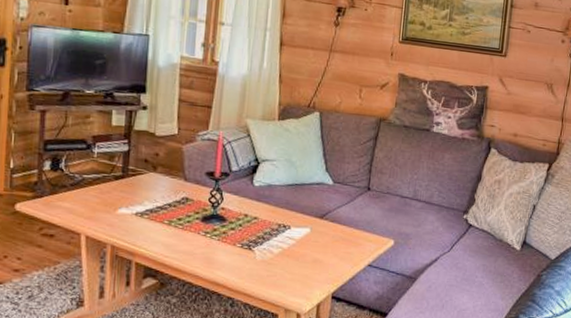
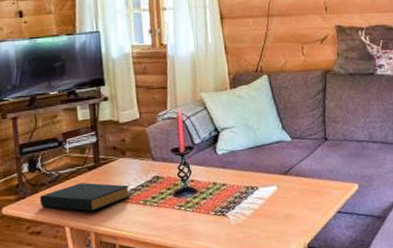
hardback book: none [57,191,156,223] -> present [39,182,131,212]

